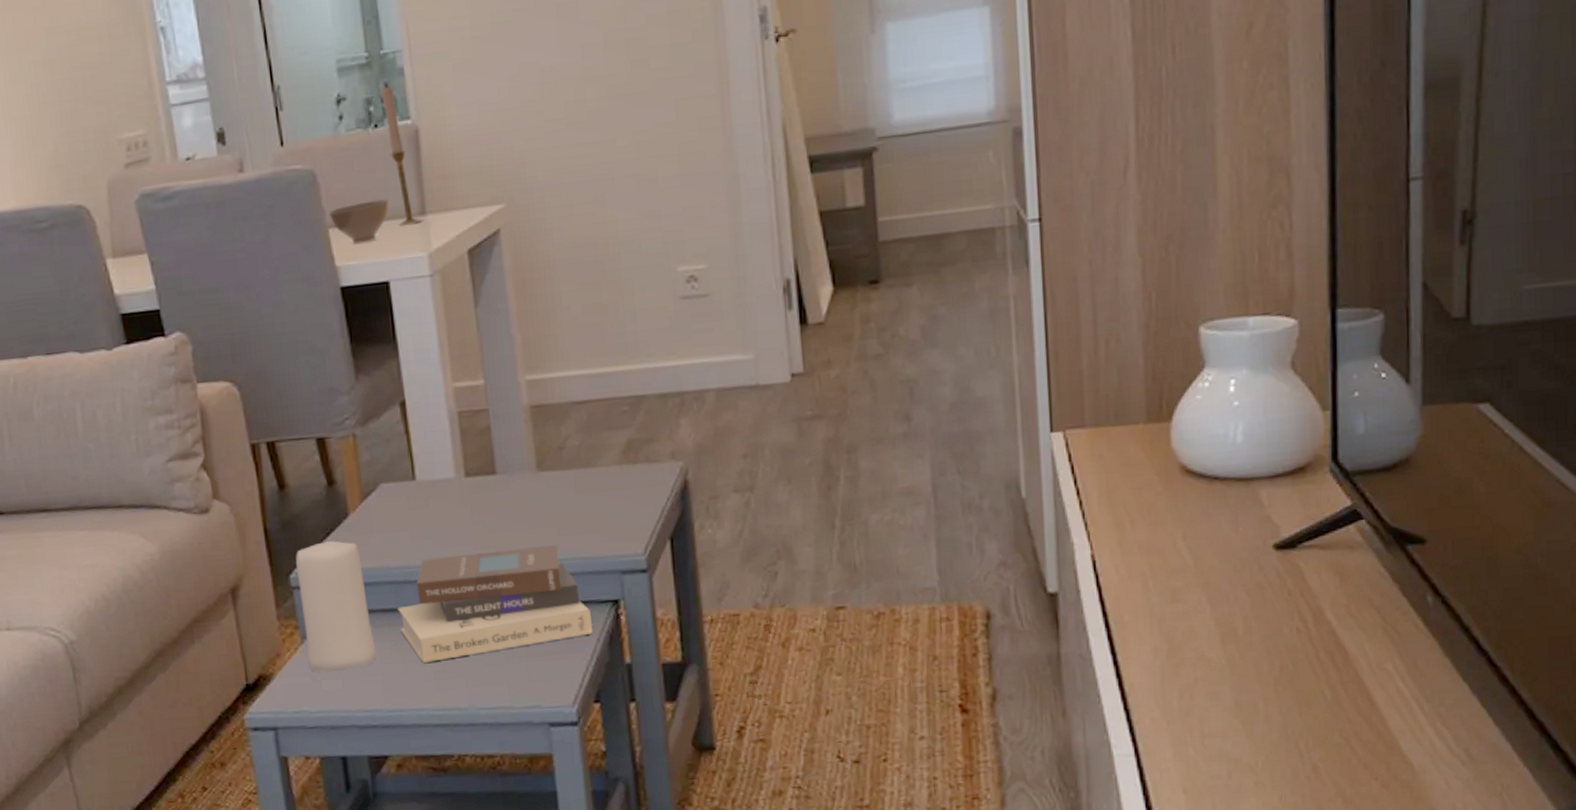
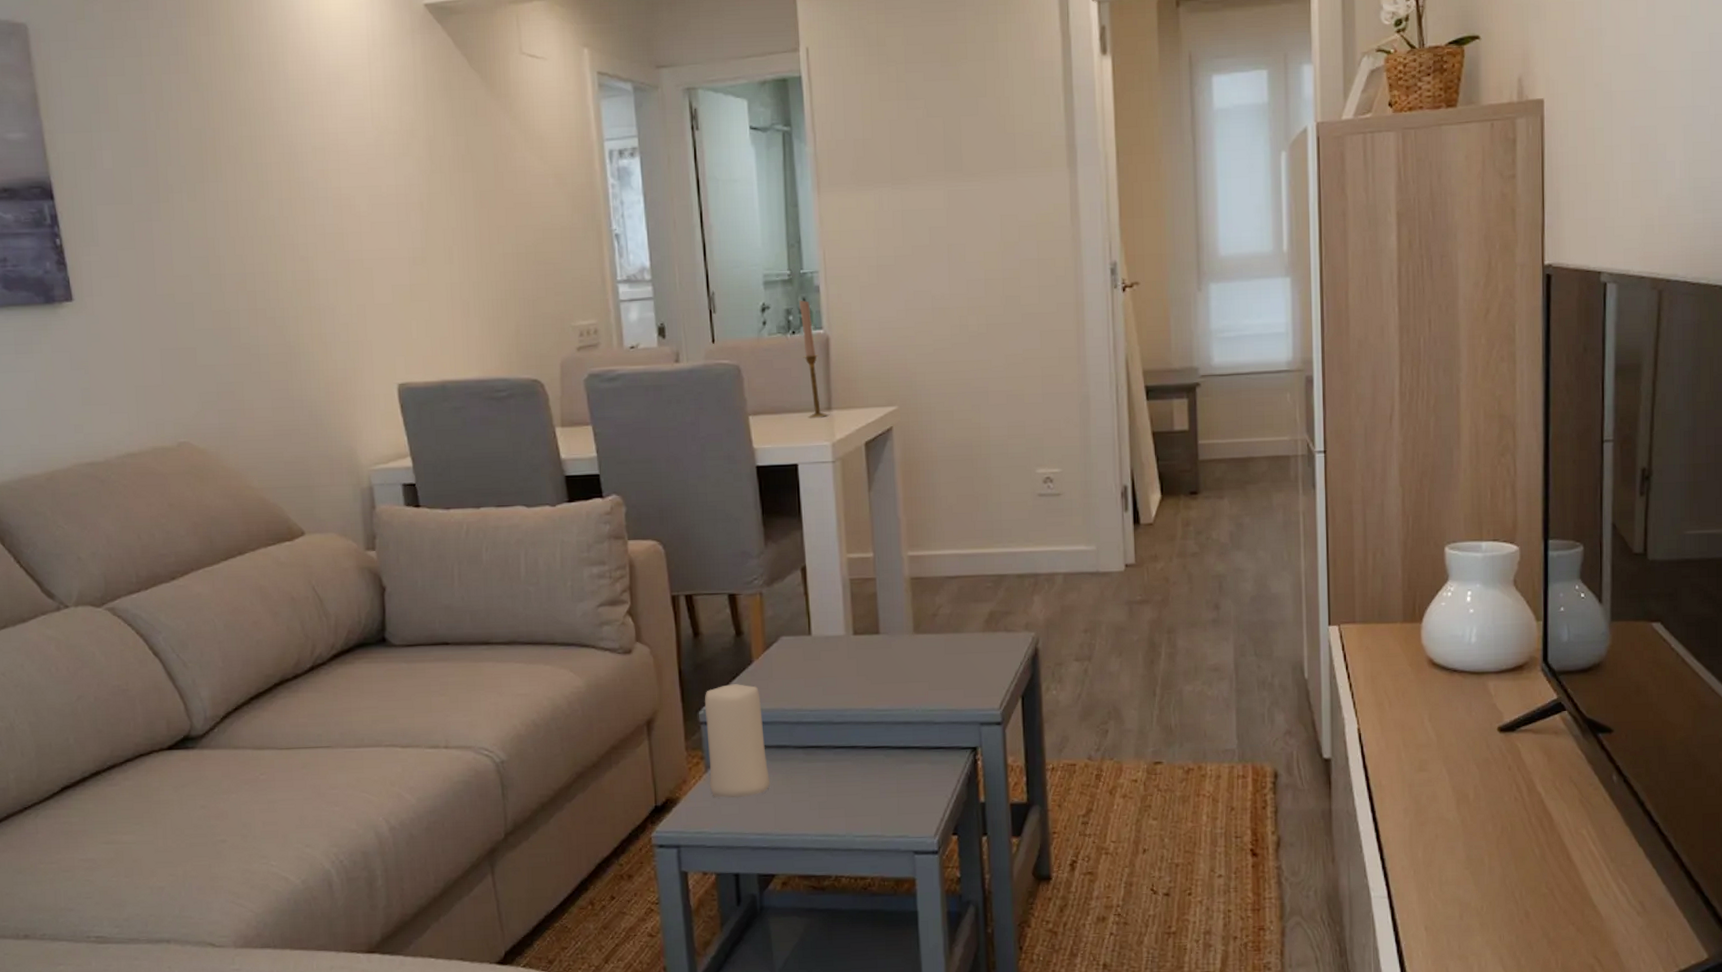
bowl: present [328,199,389,244] -> none [749,394,801,430]
books: present [398,545,594,663] -> none [790,698,955,794]

